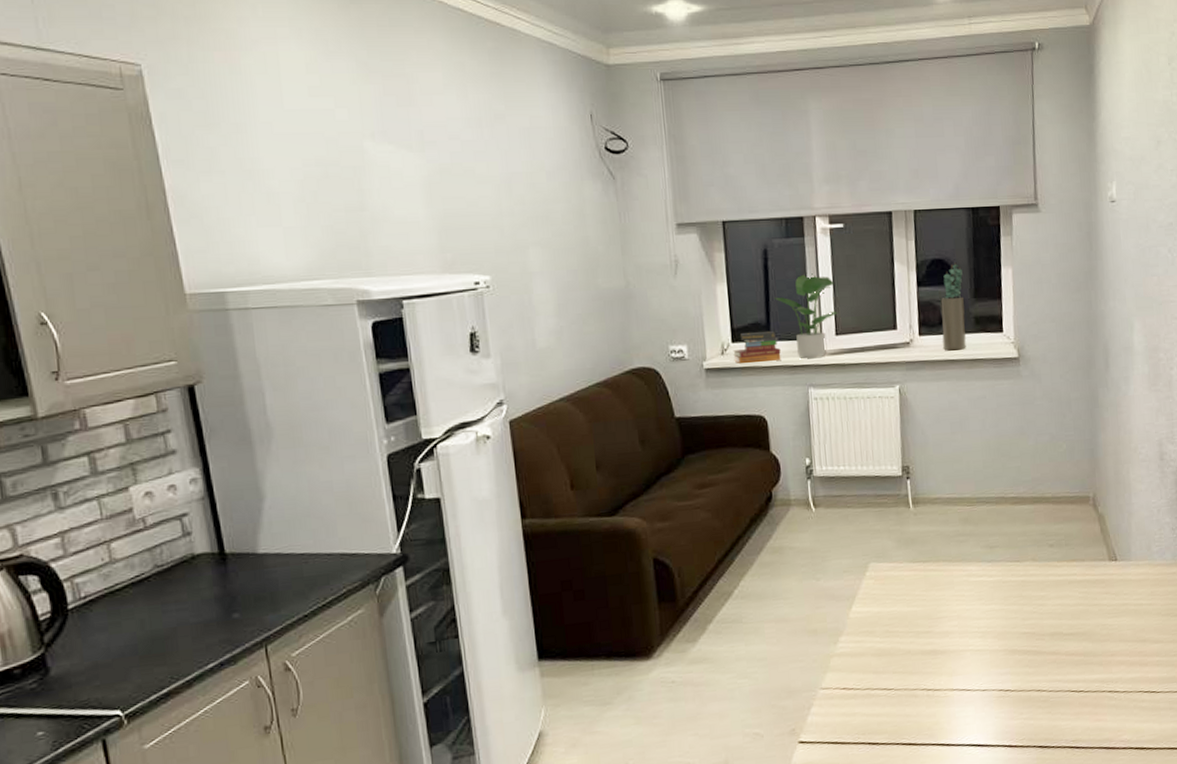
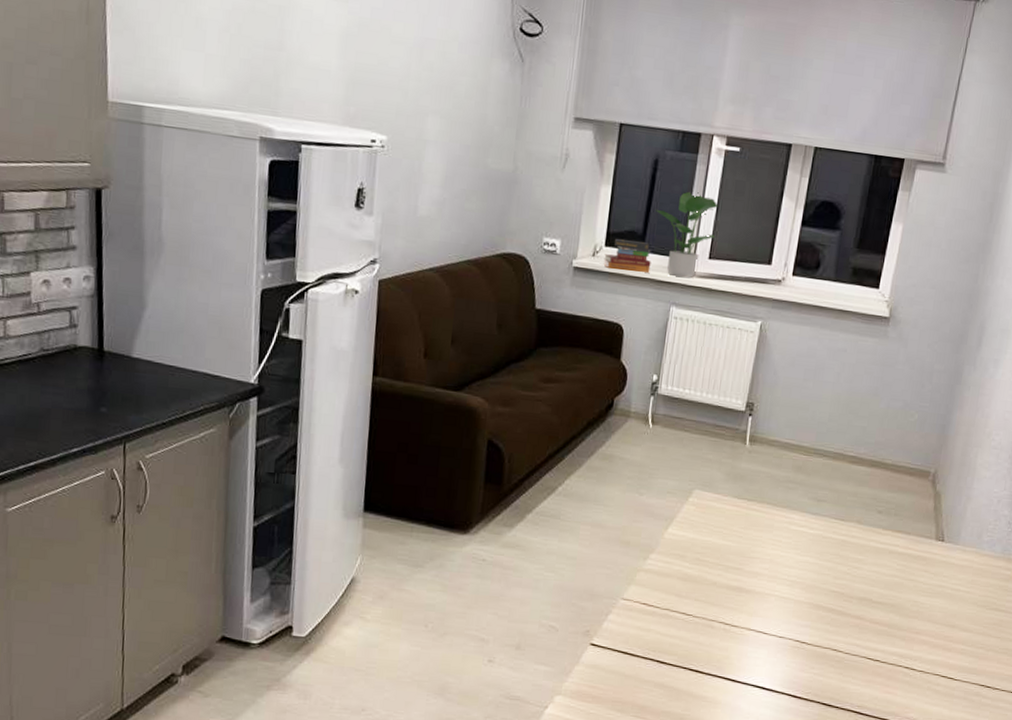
vase: present [940,263,966,351] -> none [814,208,851,299]

